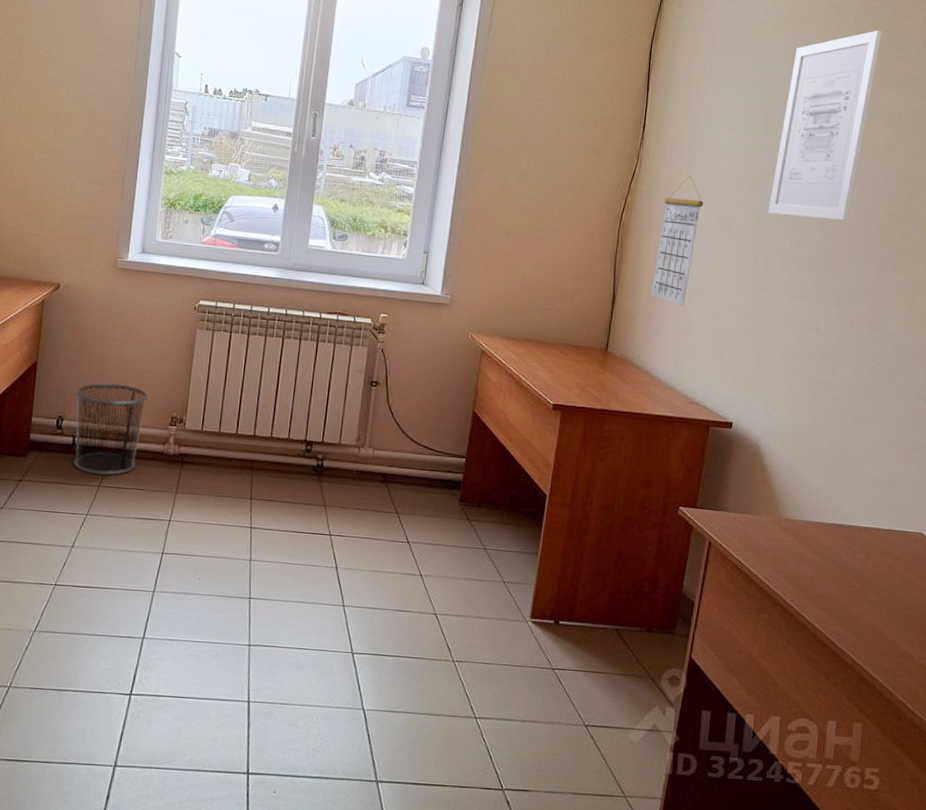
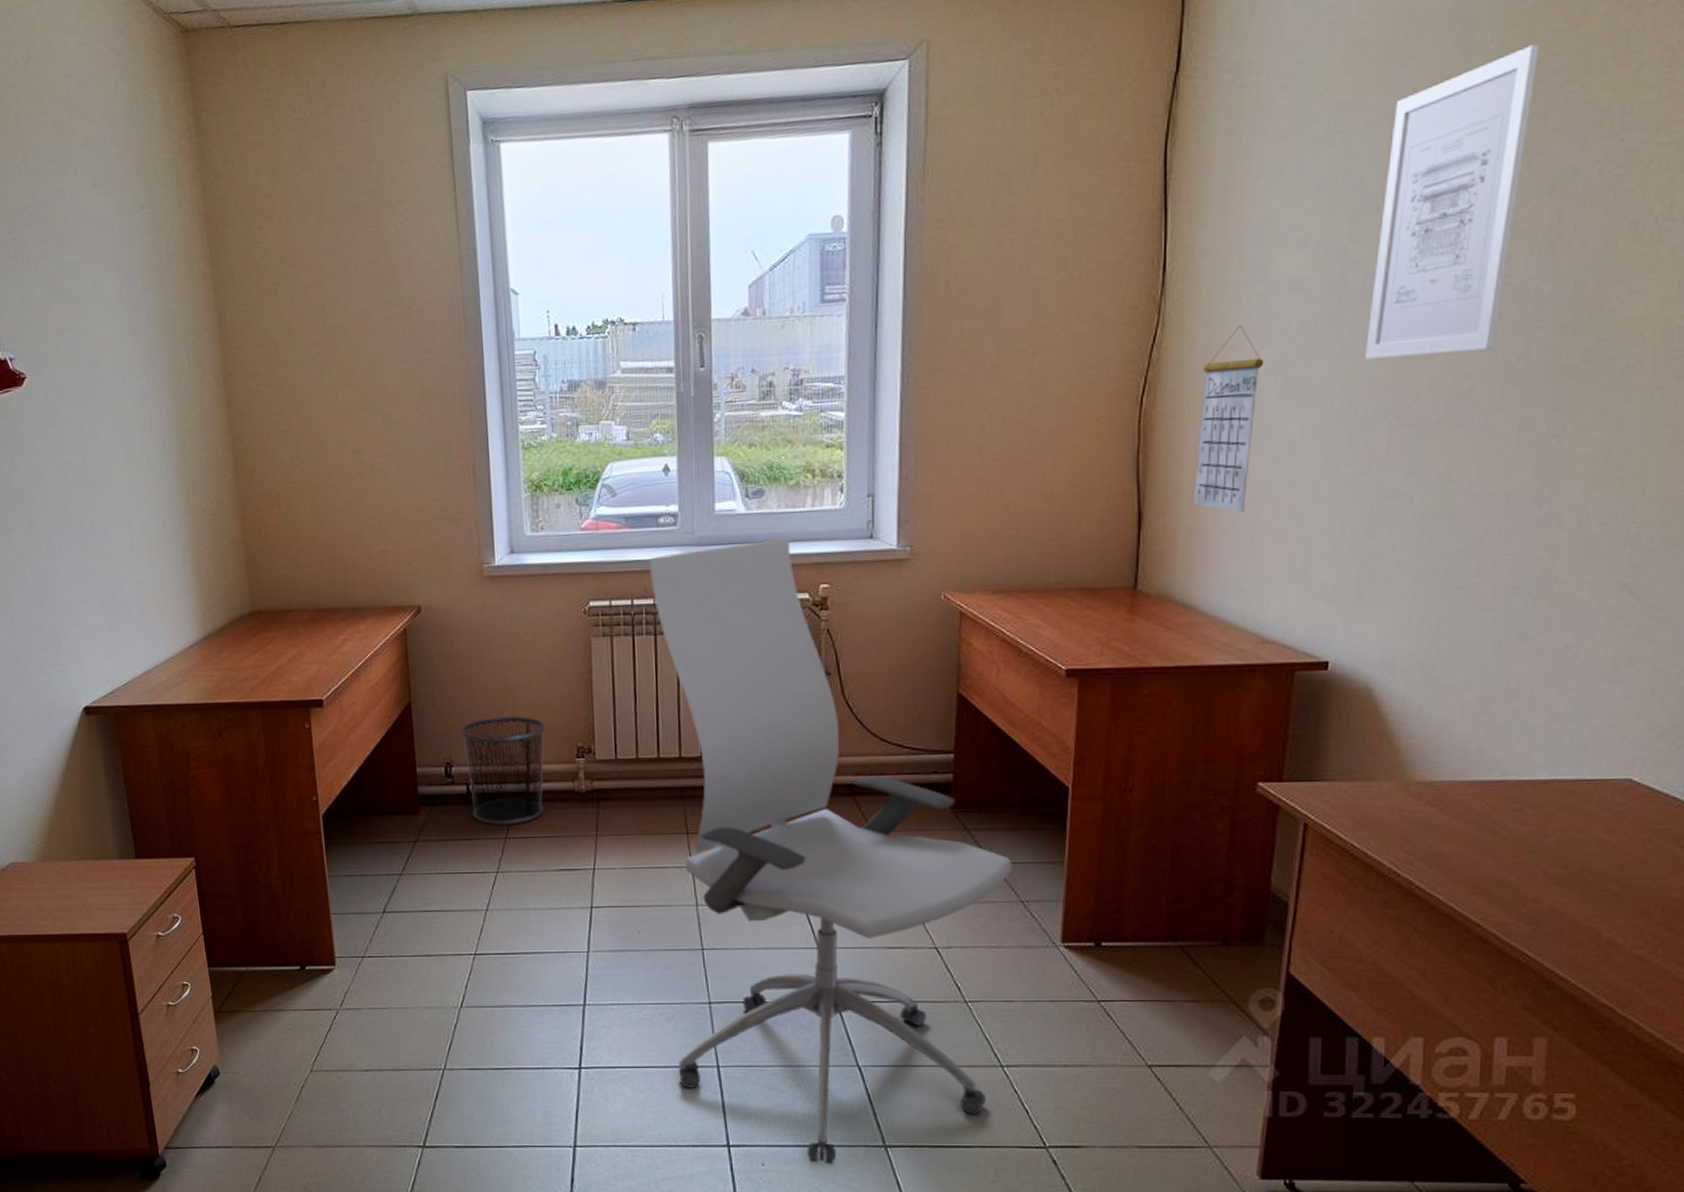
office chair: none [215,273,500,795] -> present [649,538,1012,1165]

